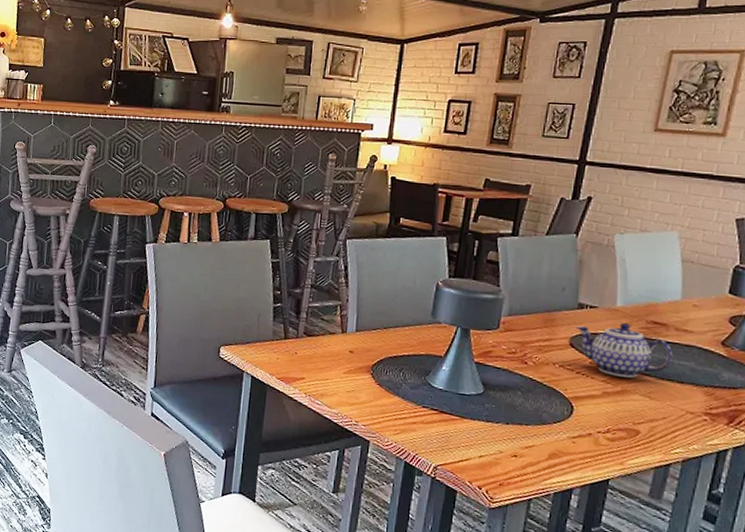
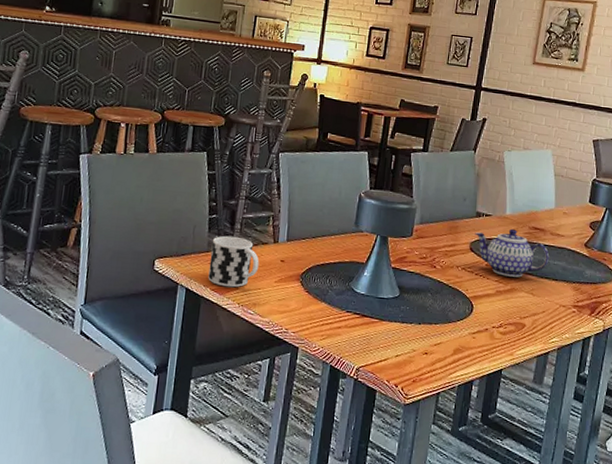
cup: none [274,324,327,377] -> present [208,235,259,288]

